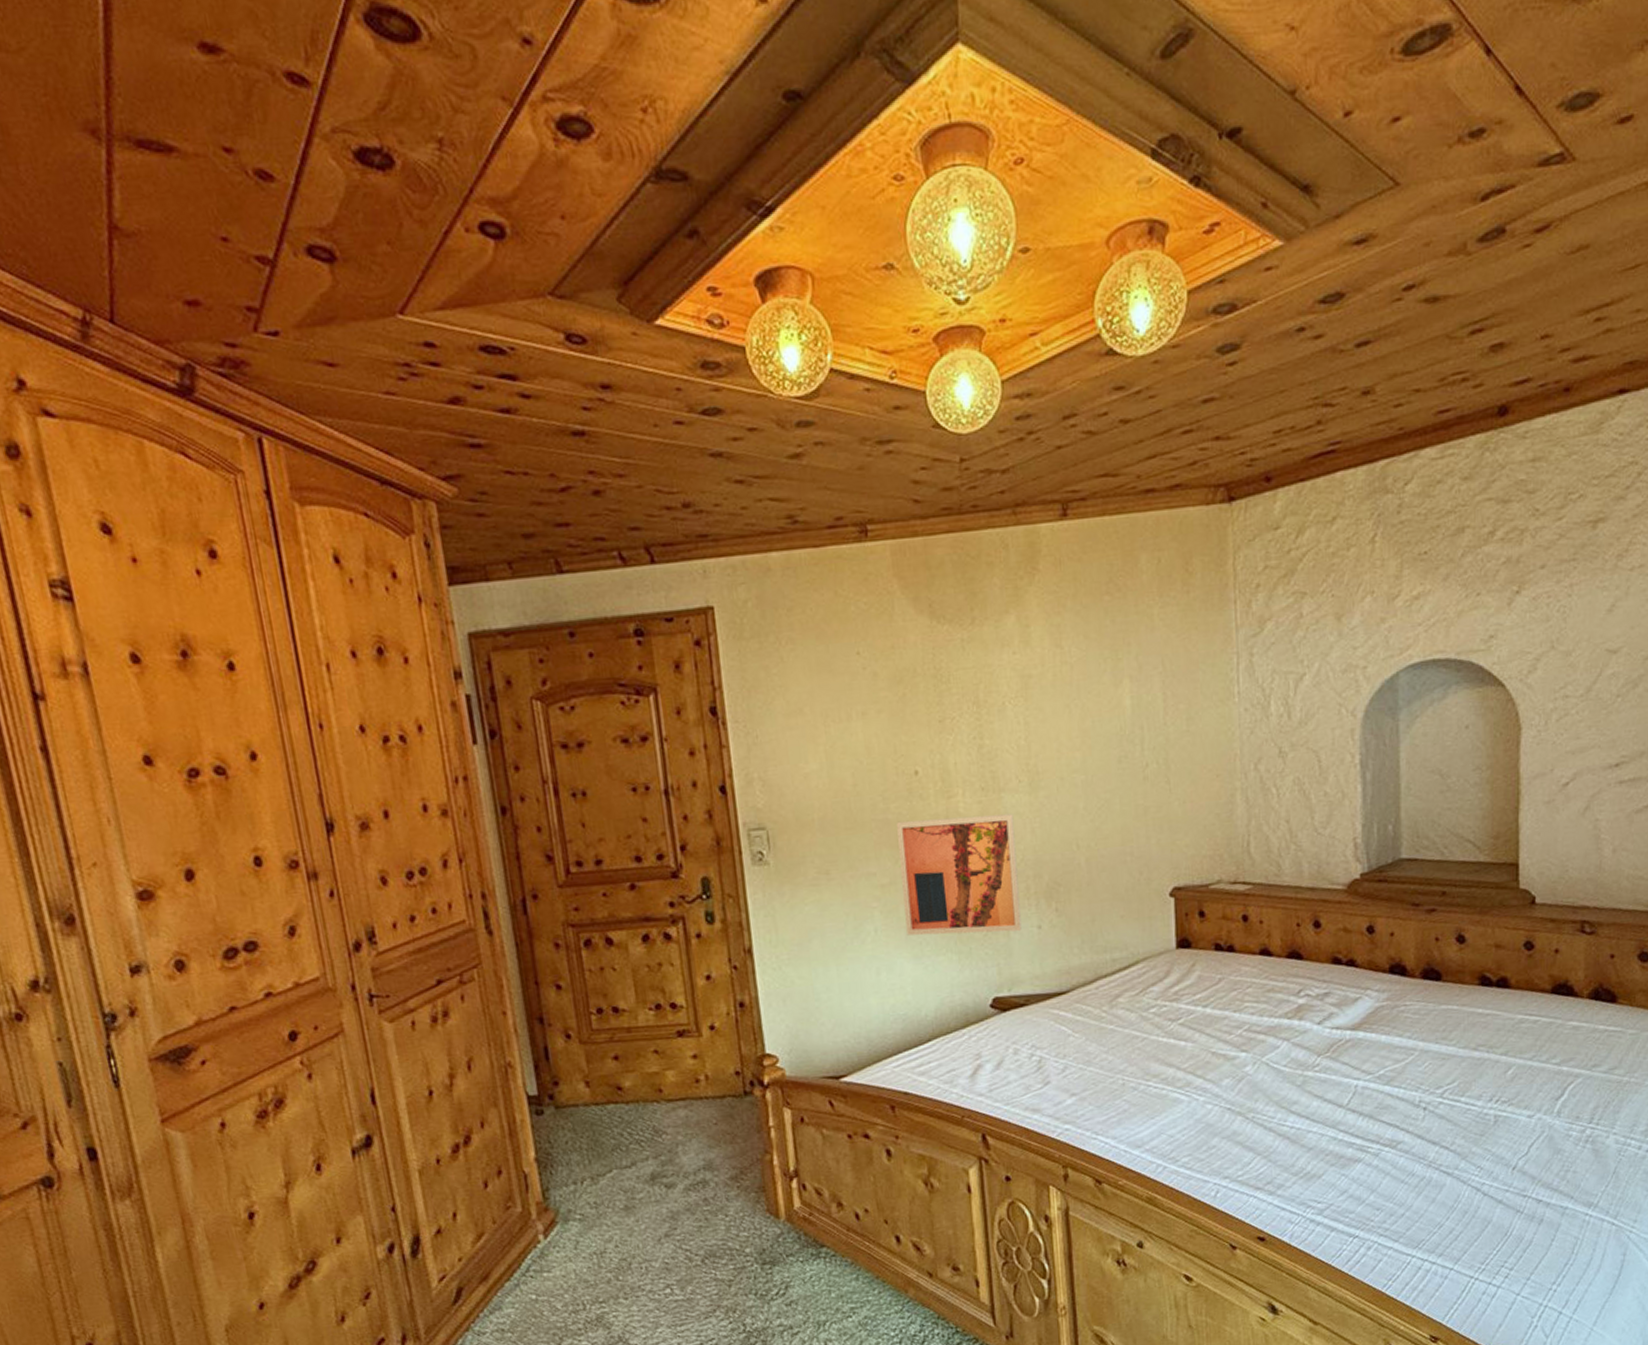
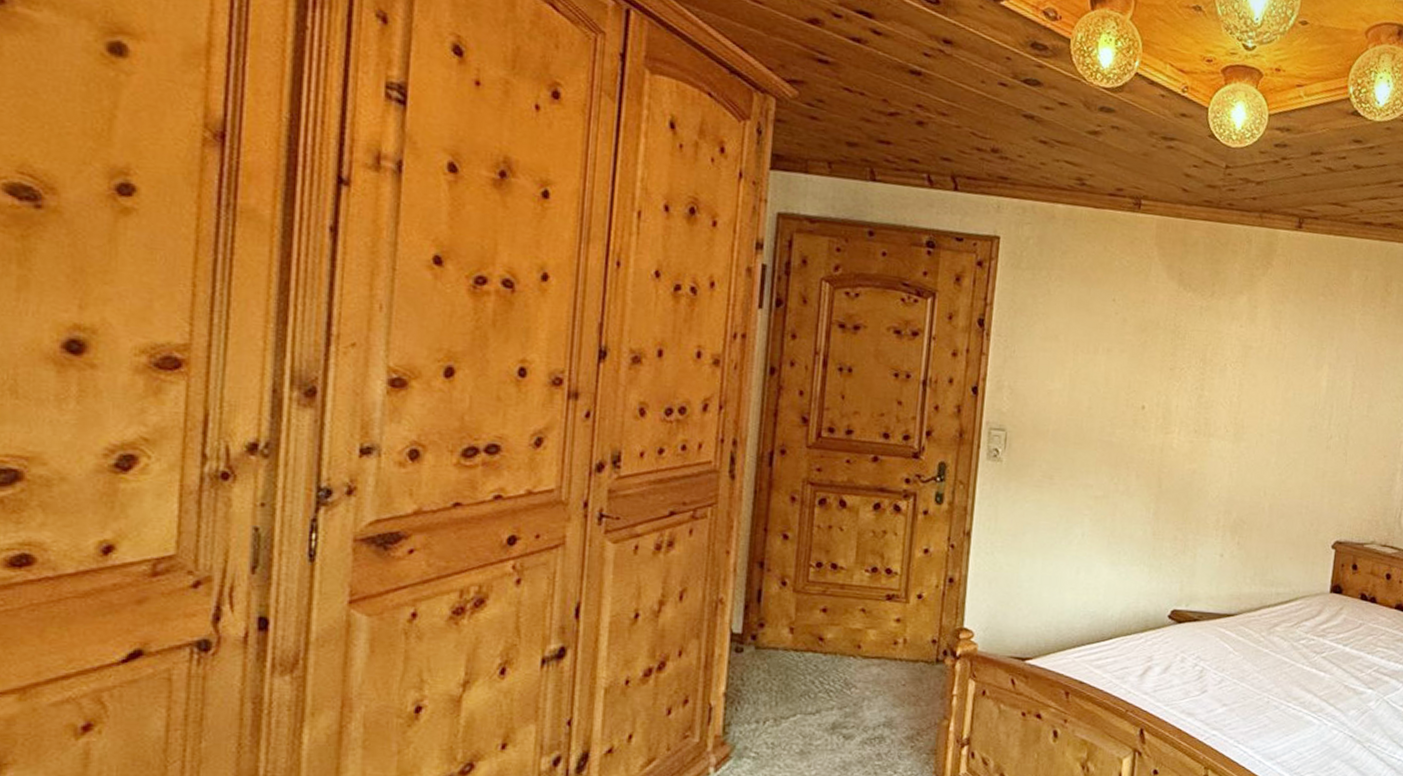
wall art: present [897,814,1022,936] -> none [1109,445,1217,556]

